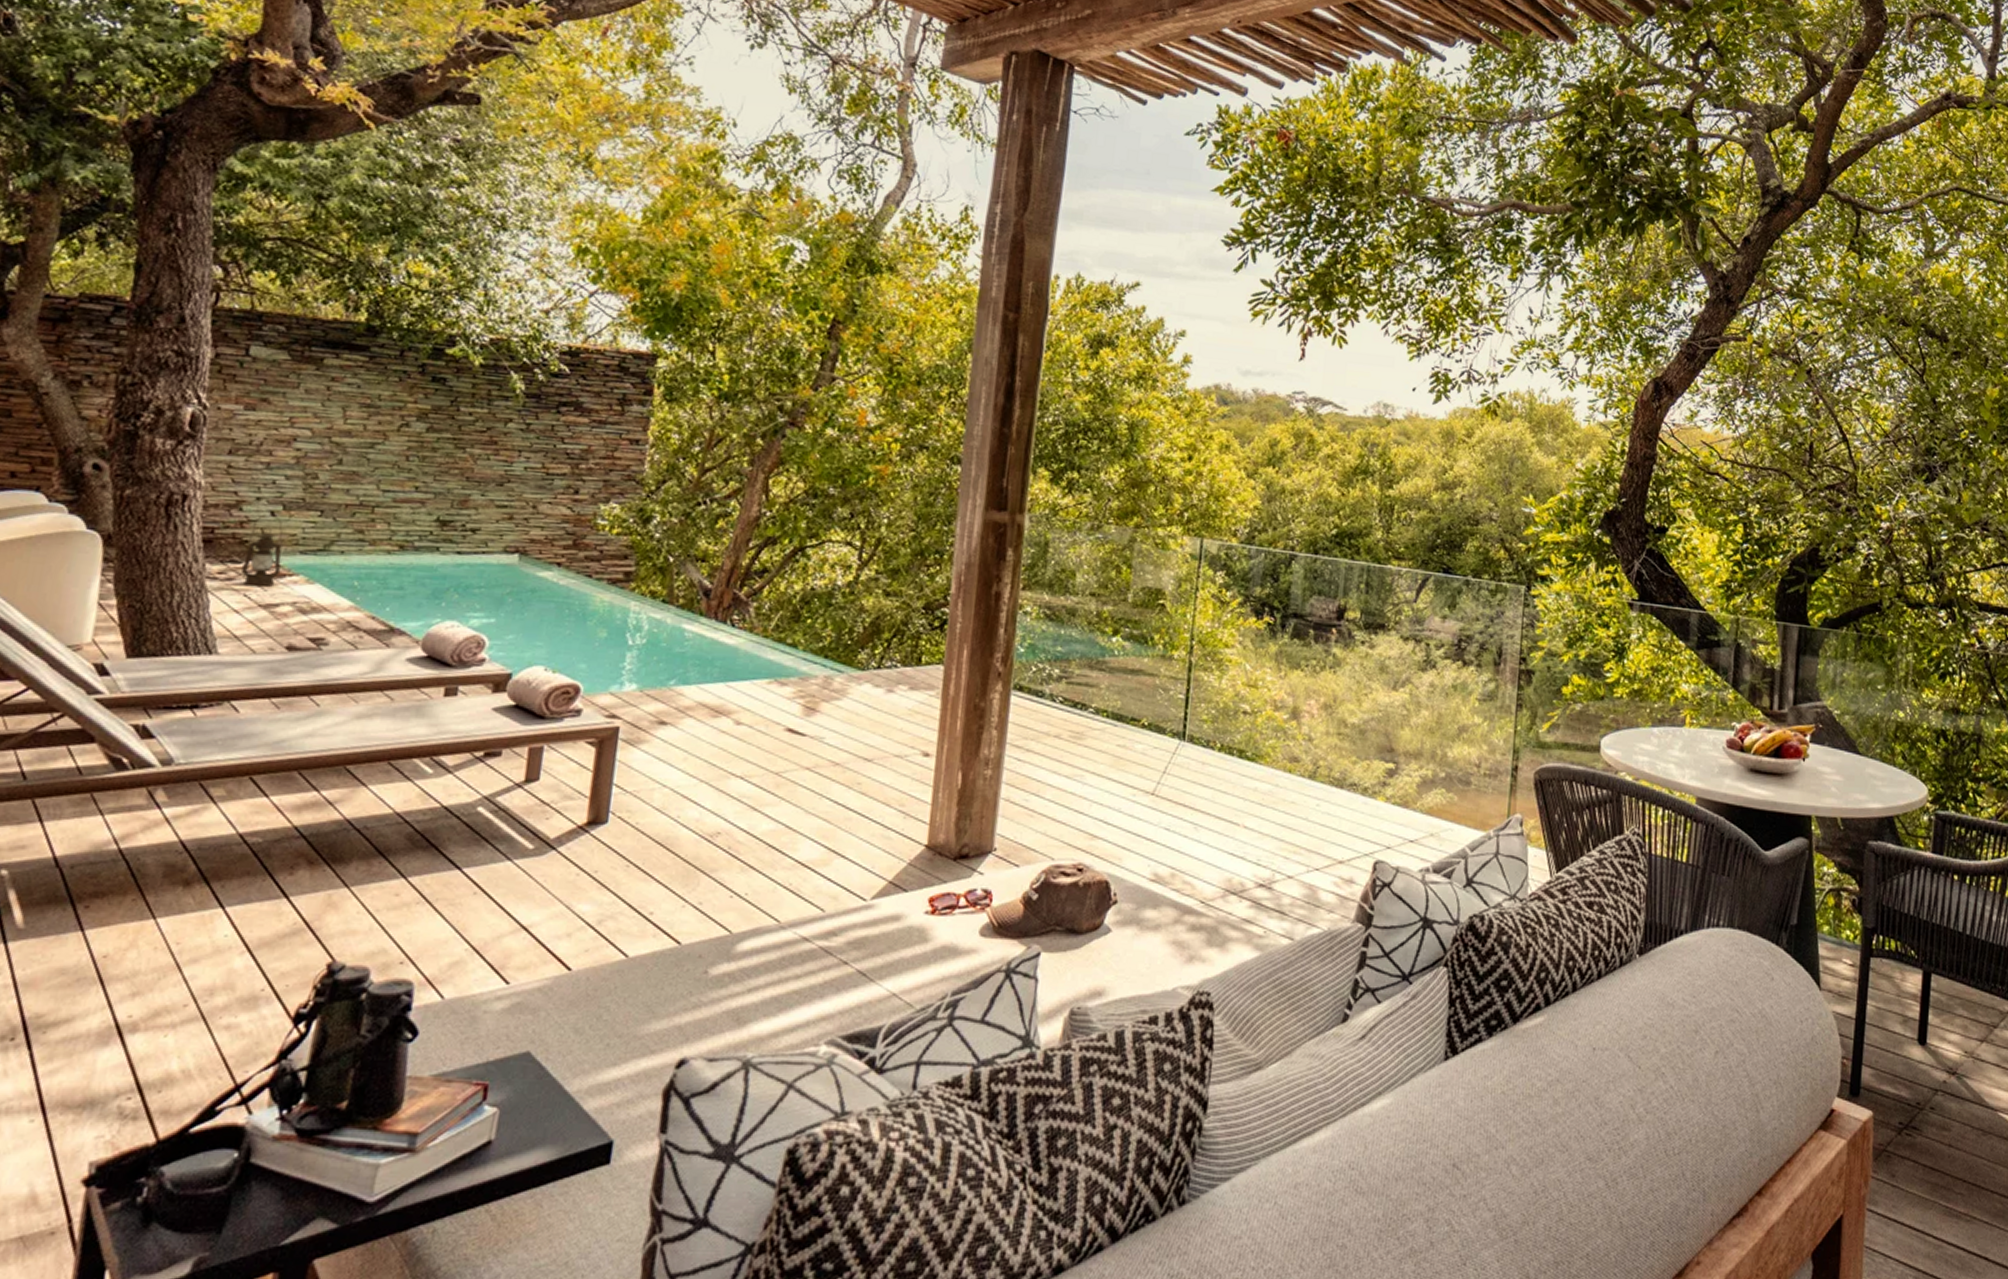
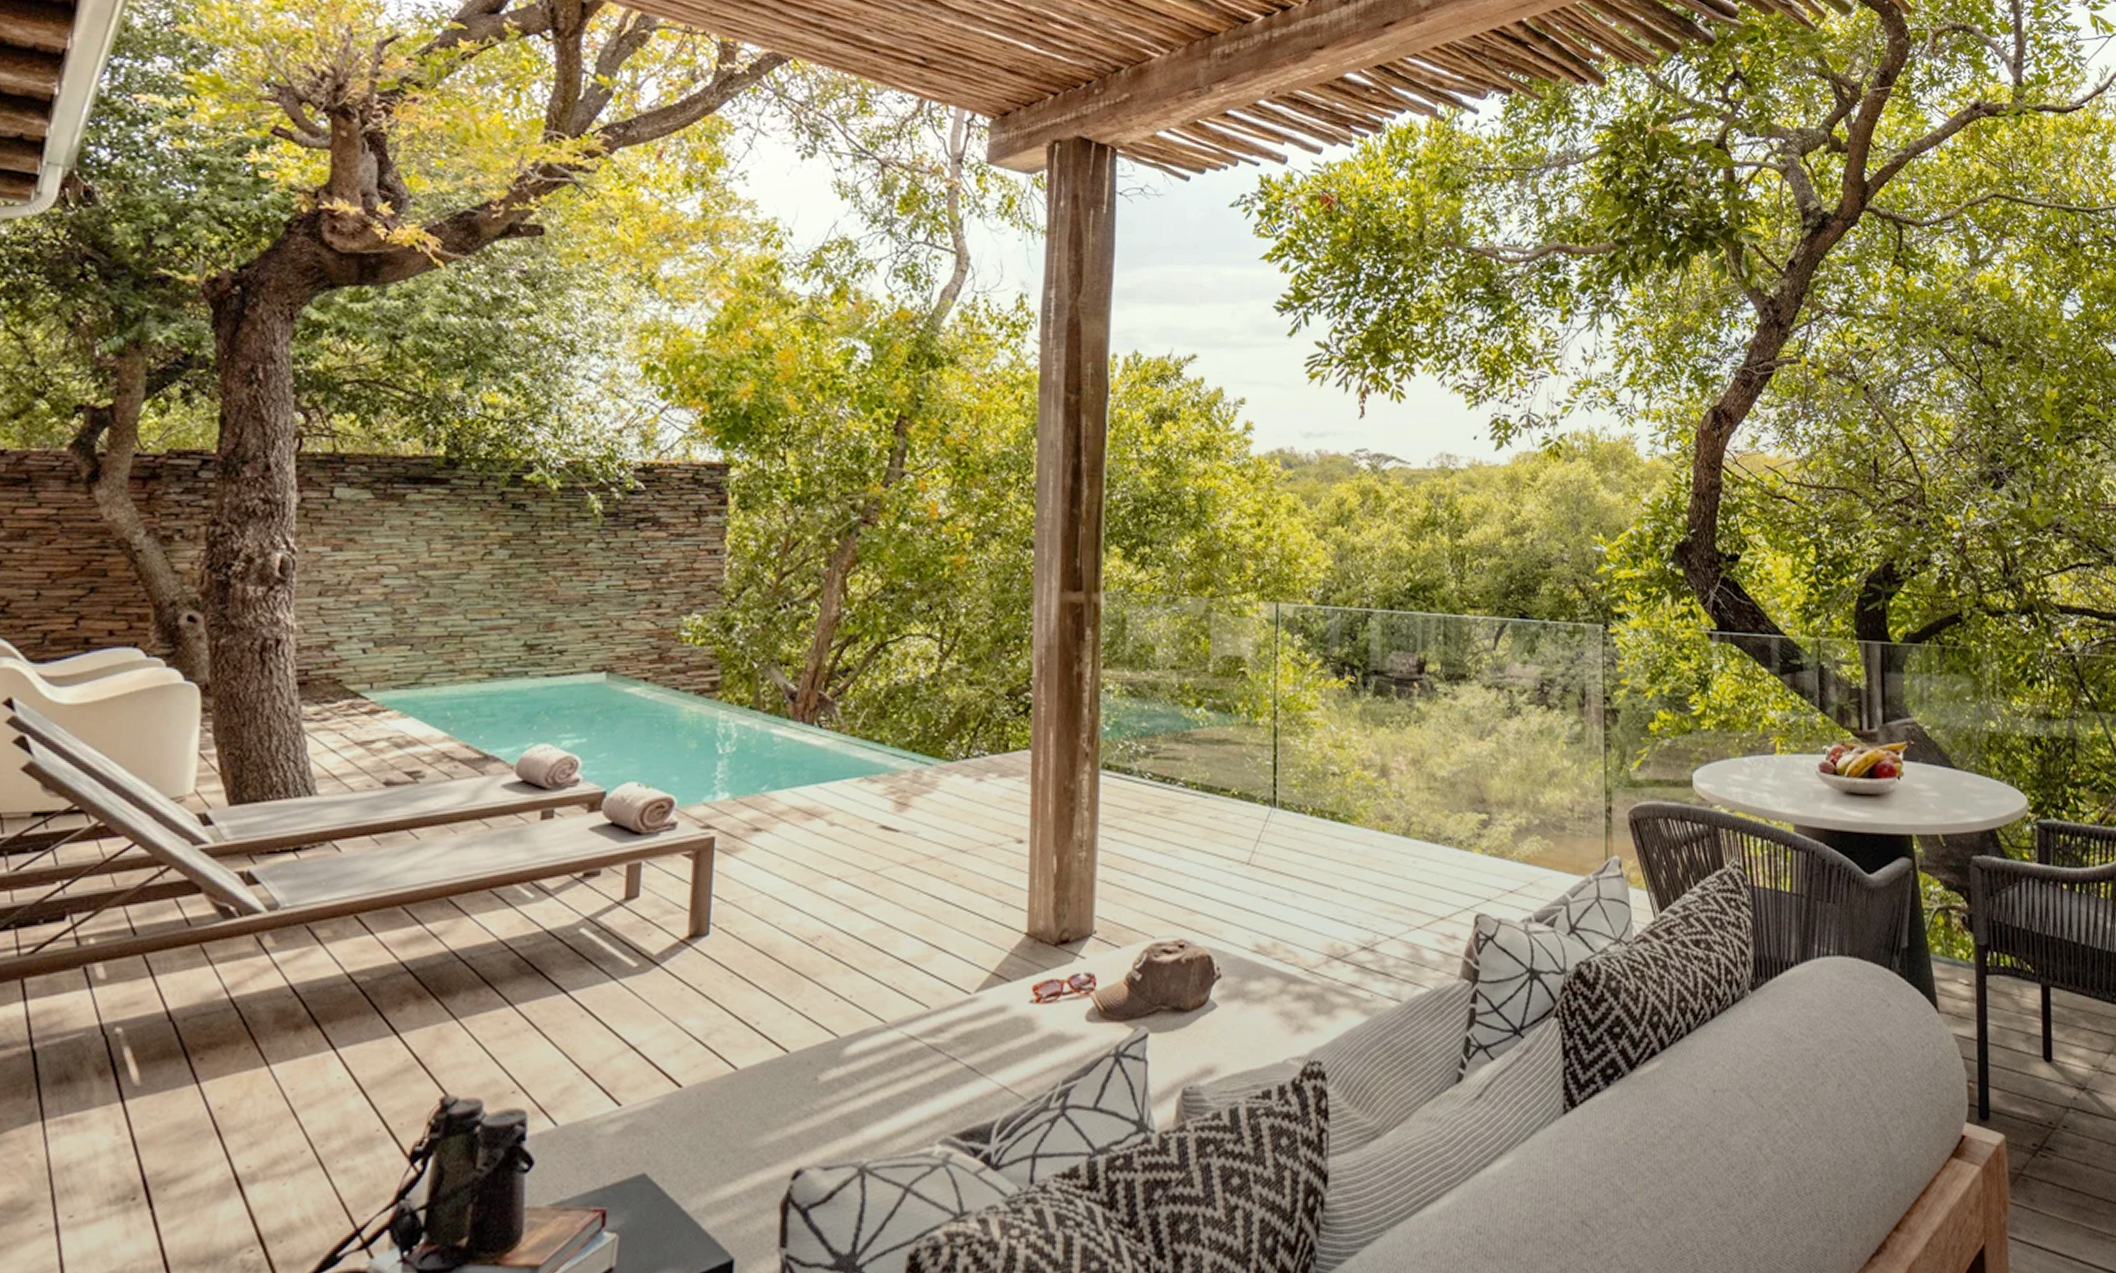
lantern: present [241,513,283,588] -> none [337,651,375,725]

